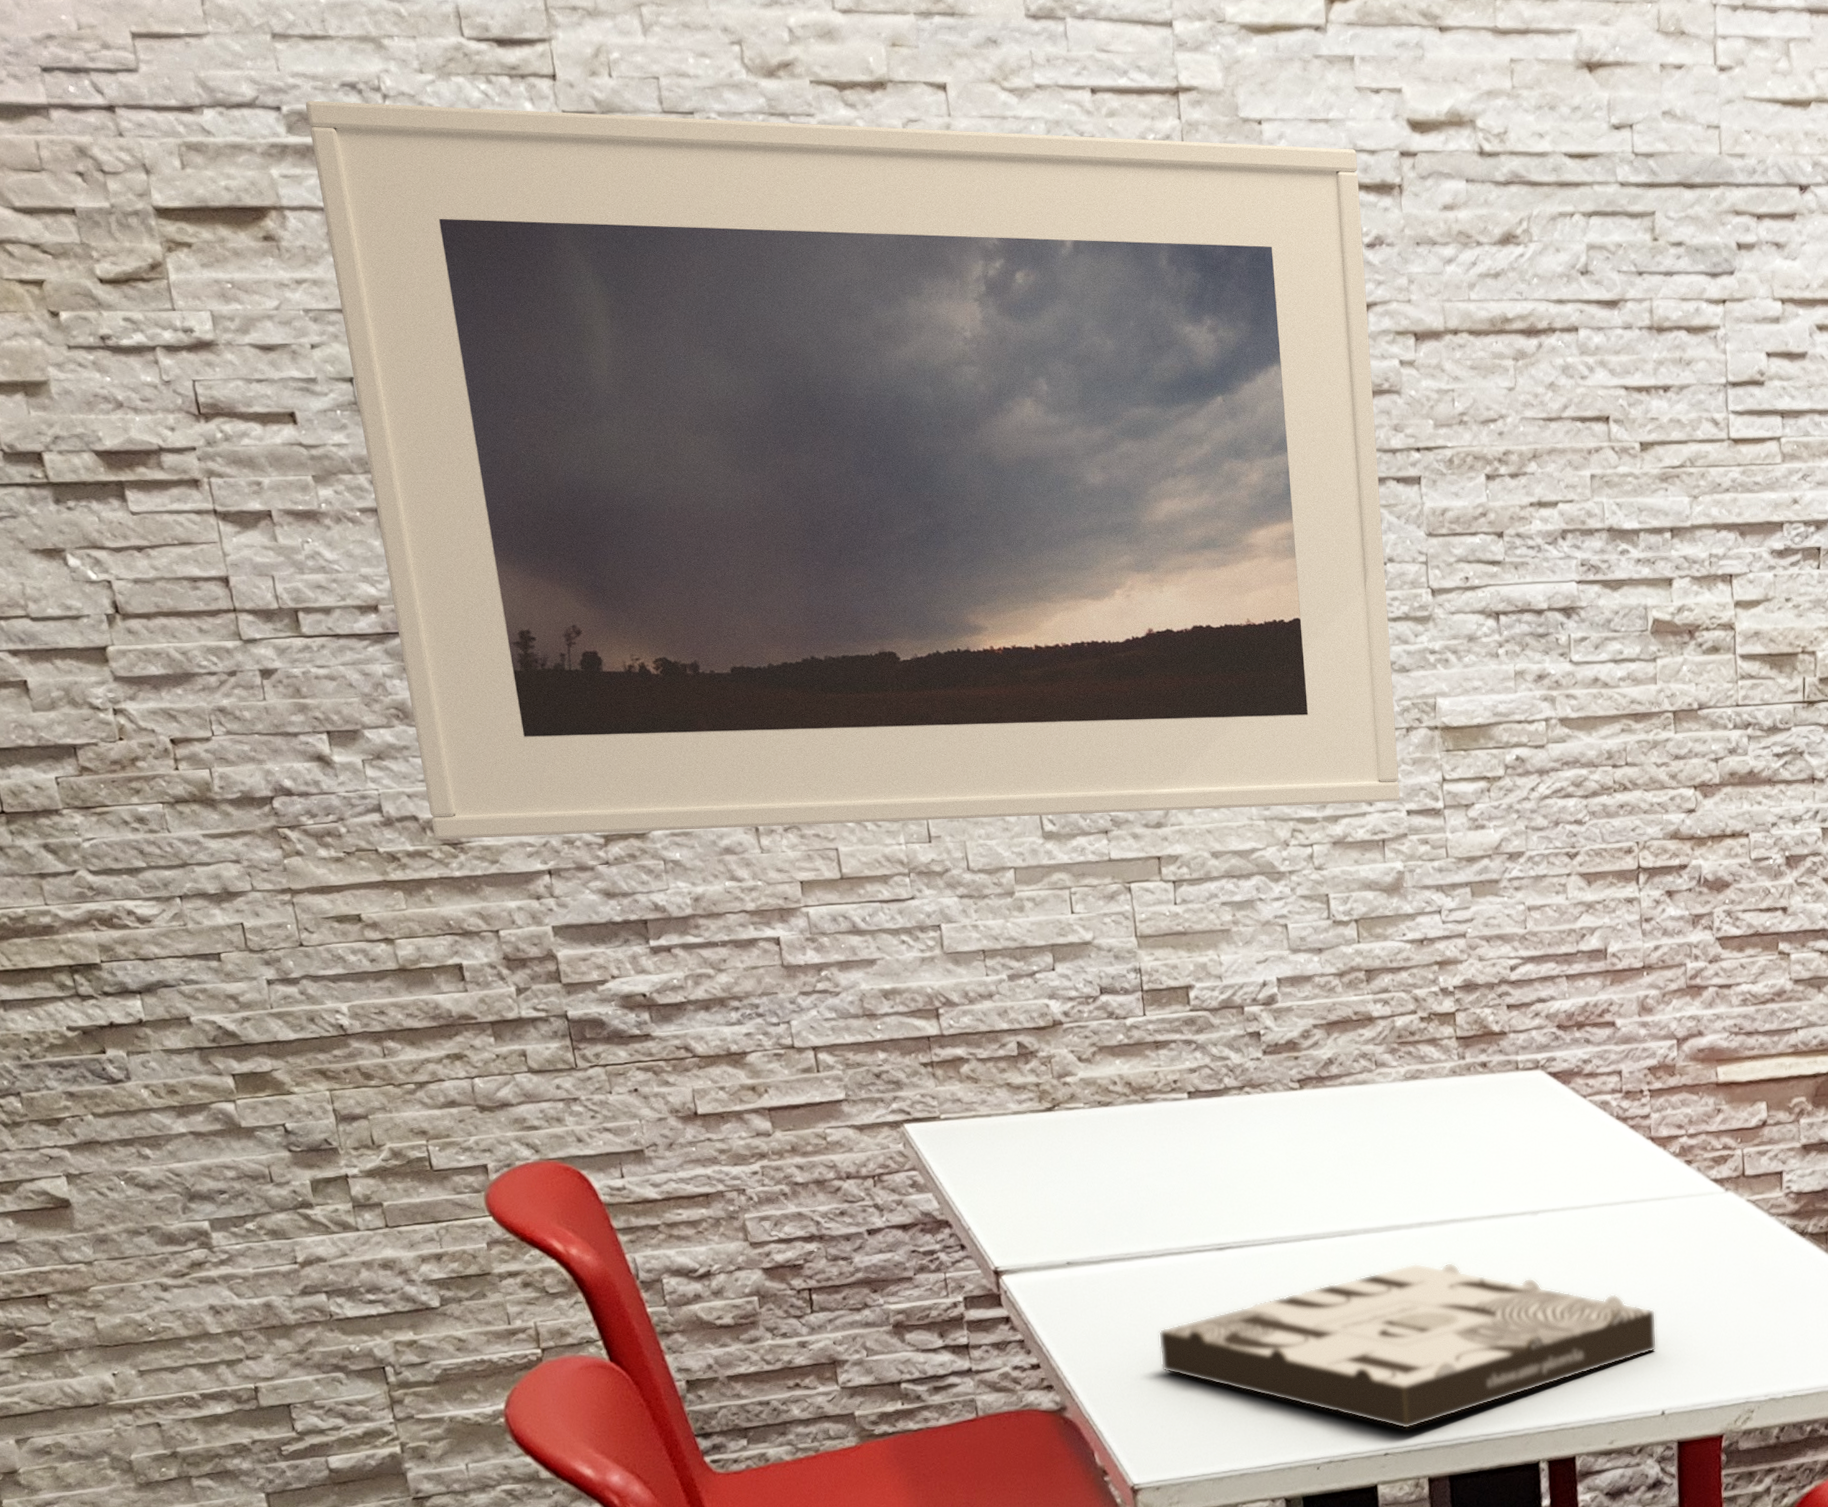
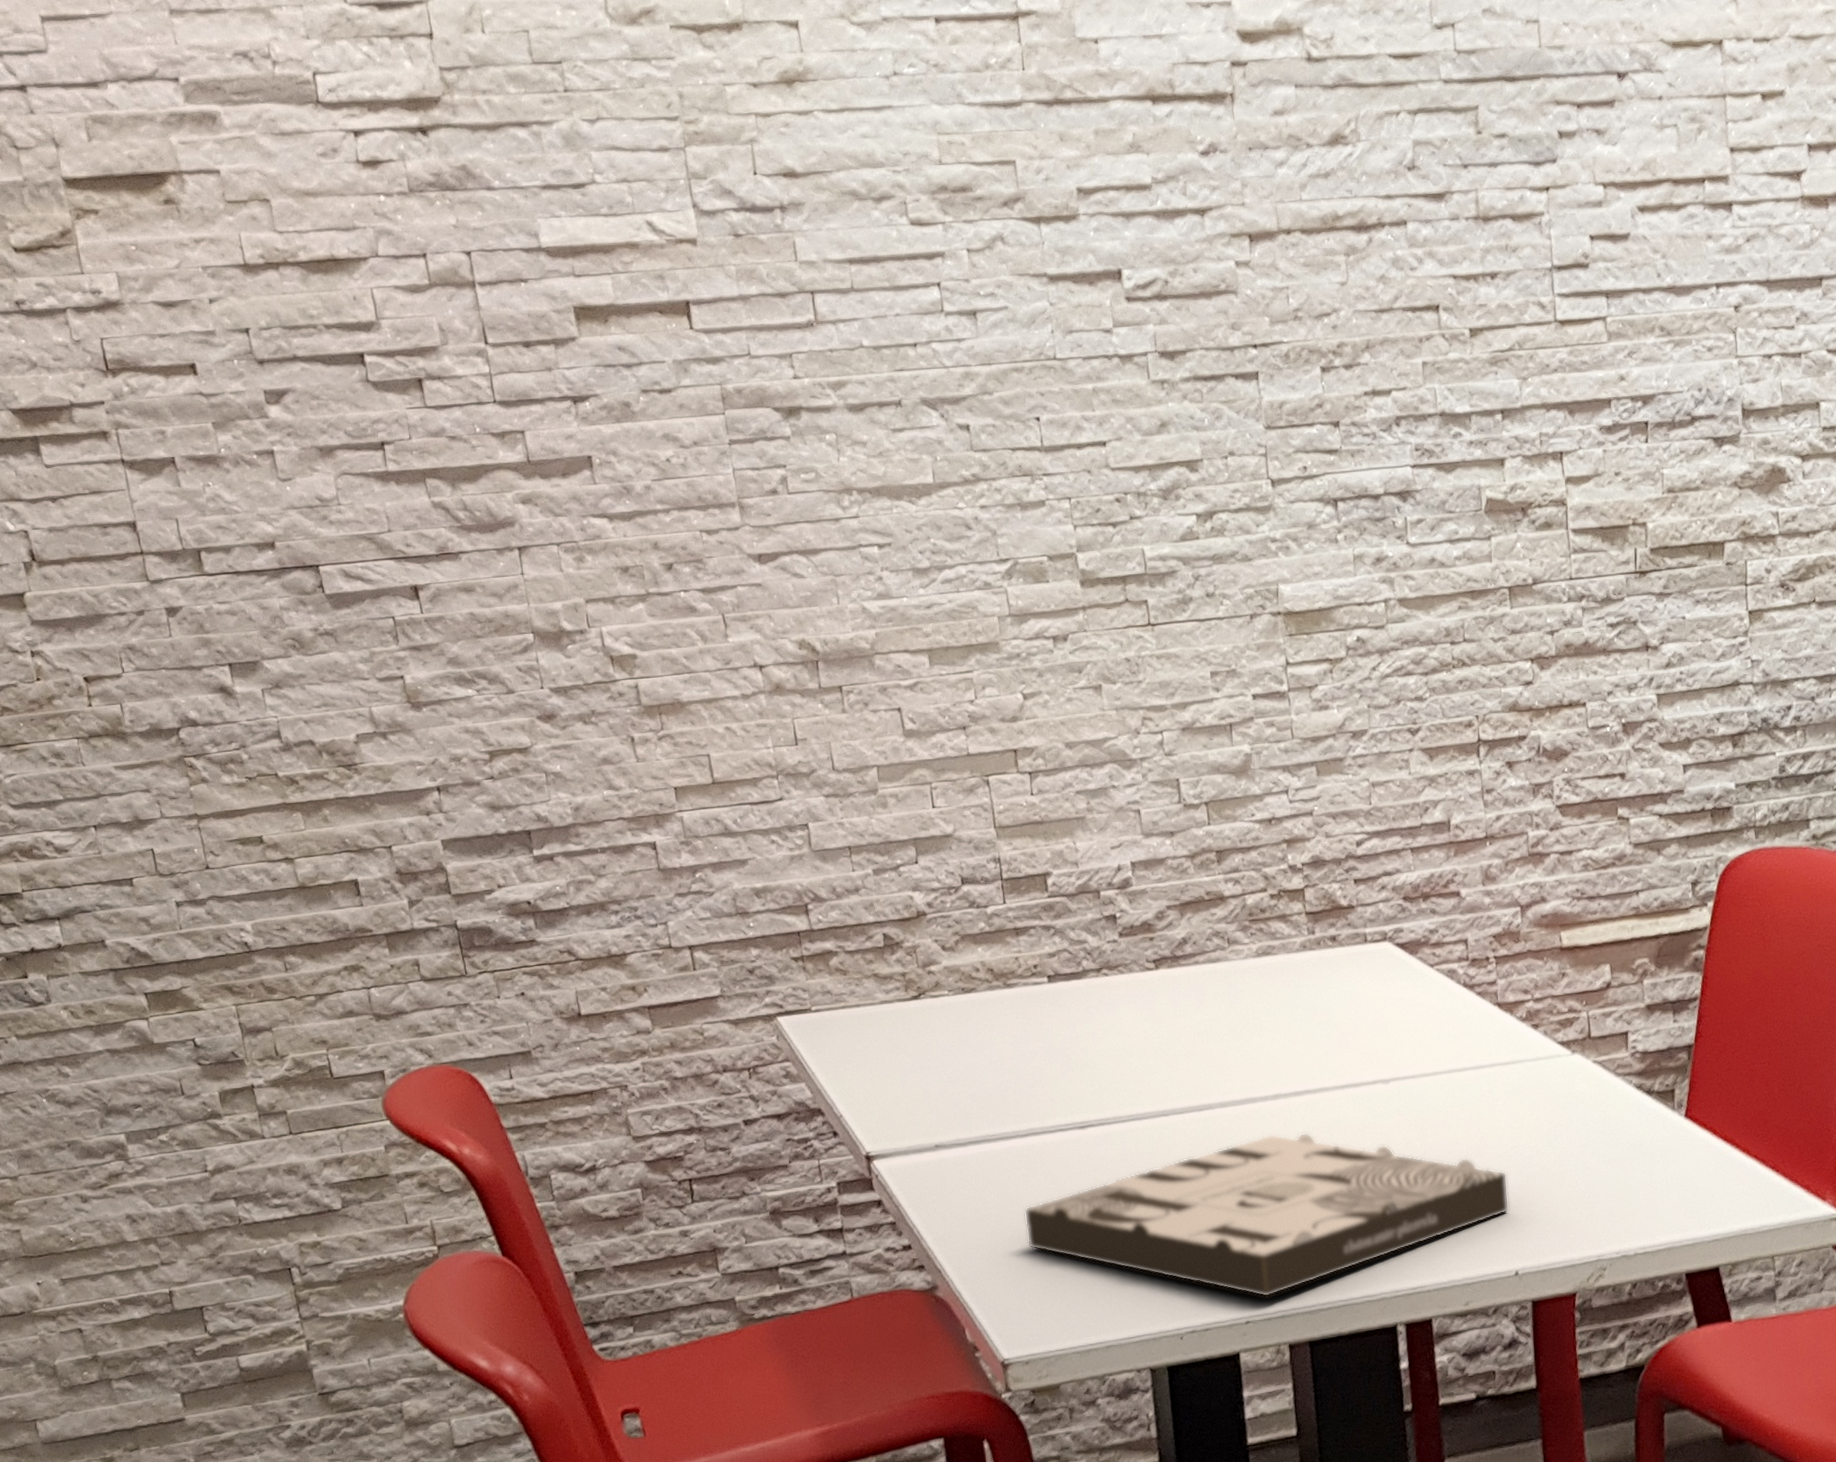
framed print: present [305,100,1400,840] -> none [201,61,1246,762]

